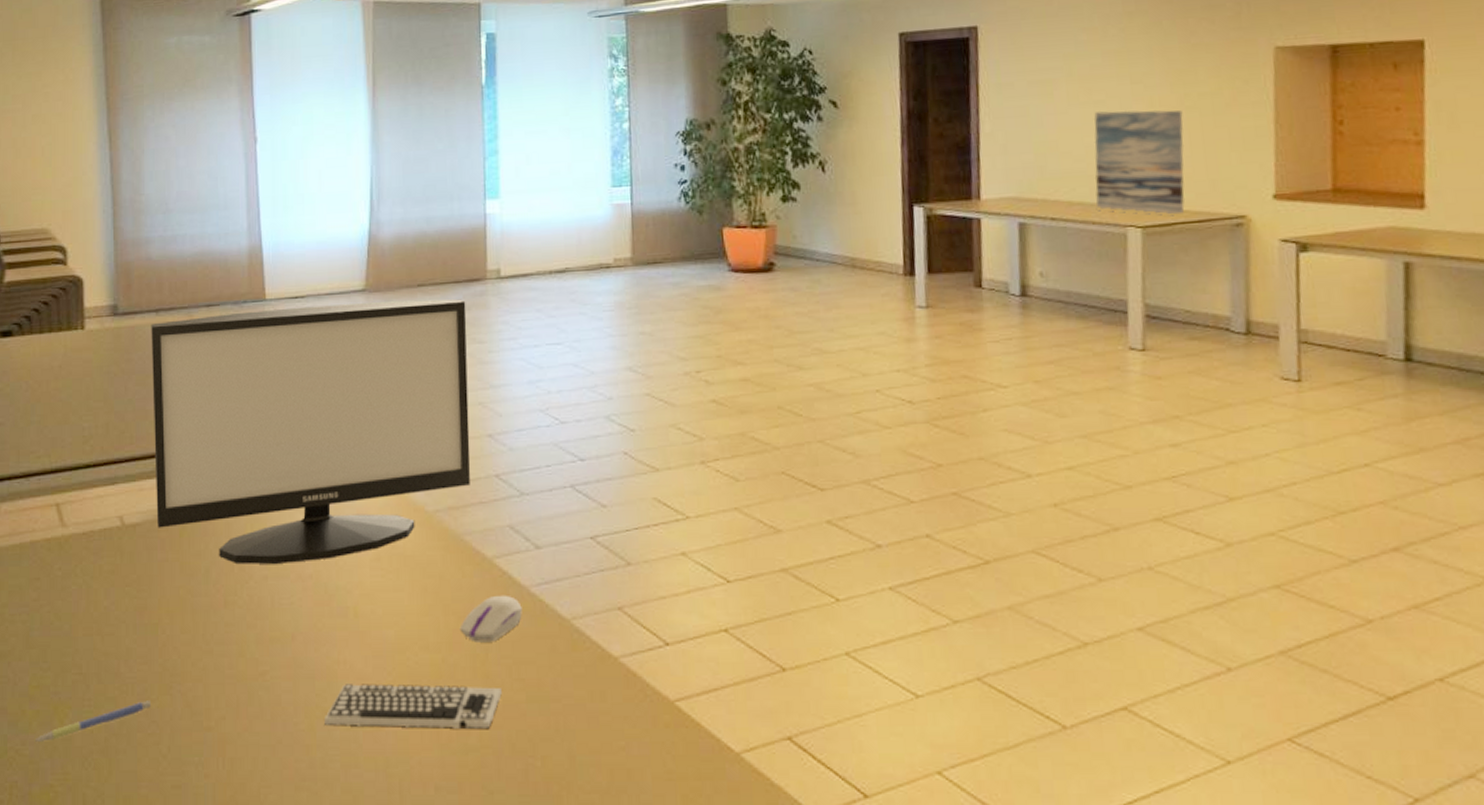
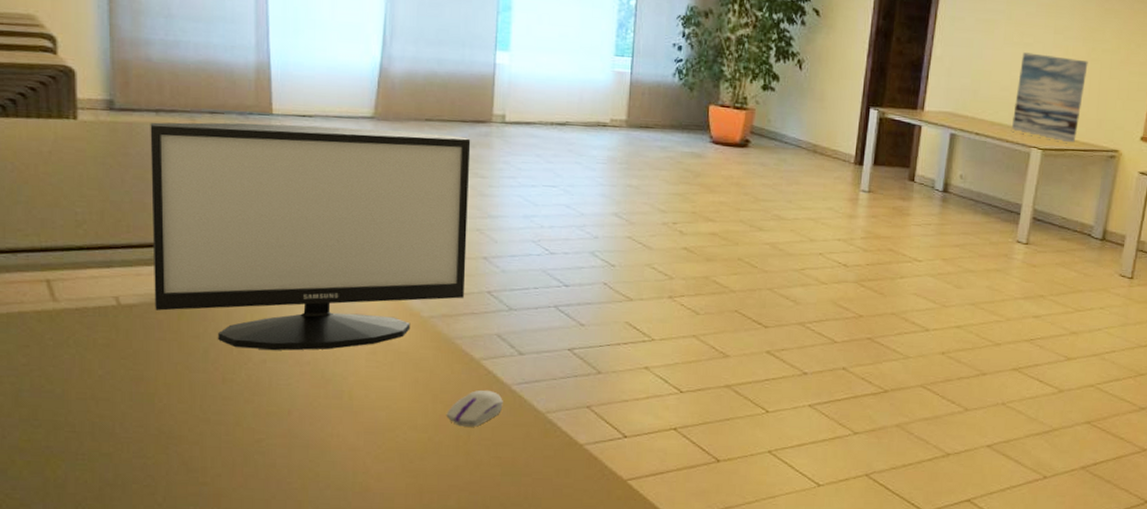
pen: present [34,701,151,742] -> none [25,458,146,488]
keyboard: present [325,683,502,730] -> none [317,453,480,495]

